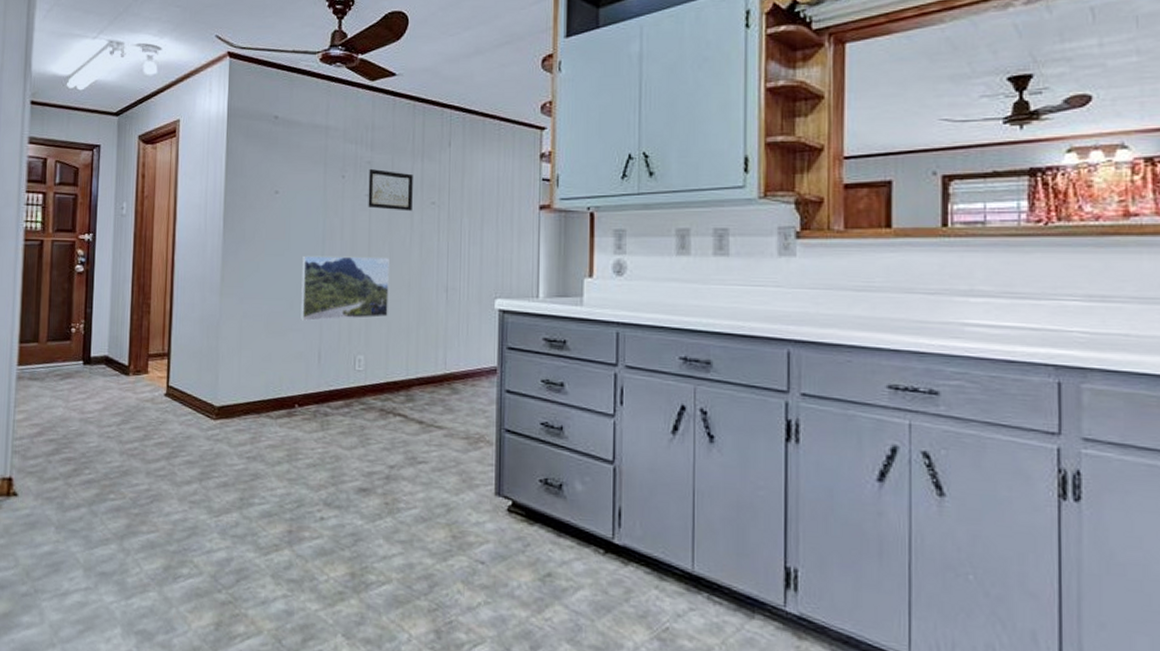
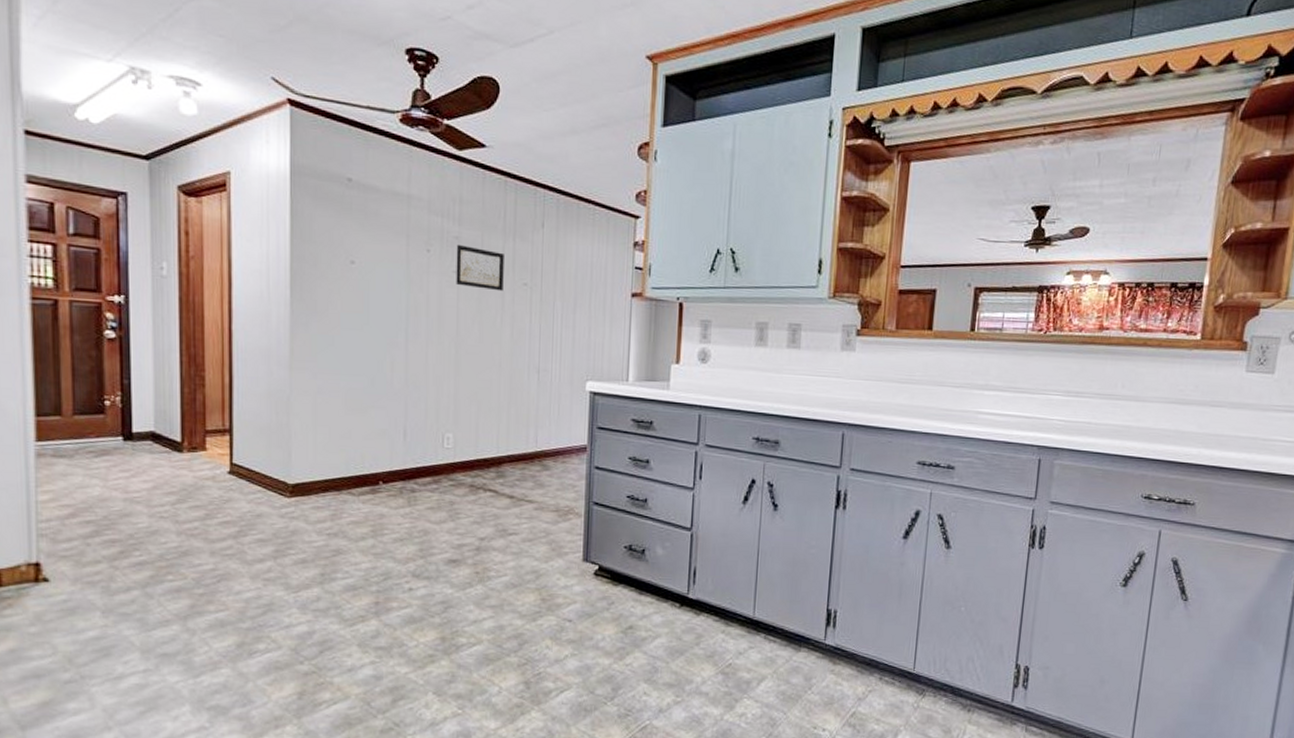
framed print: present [301,255,389,322] -> none [383,331,479,399]

